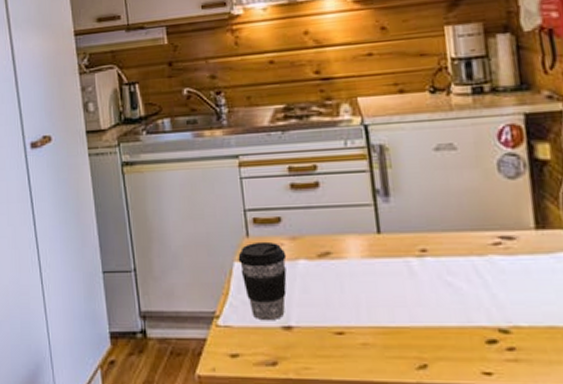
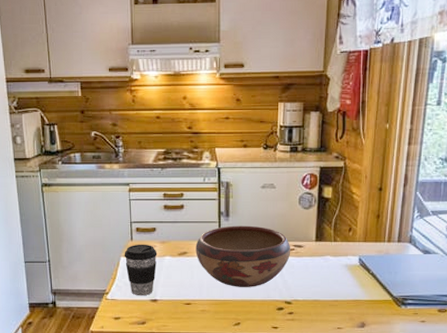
decorative bowl: none [342,208,497,306] -> present [195,225,291,287]

